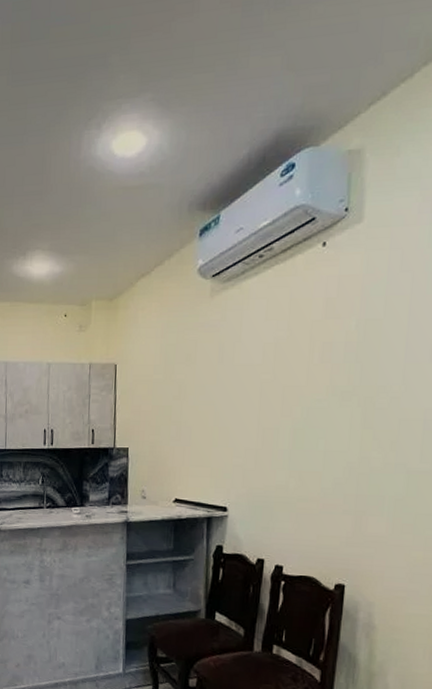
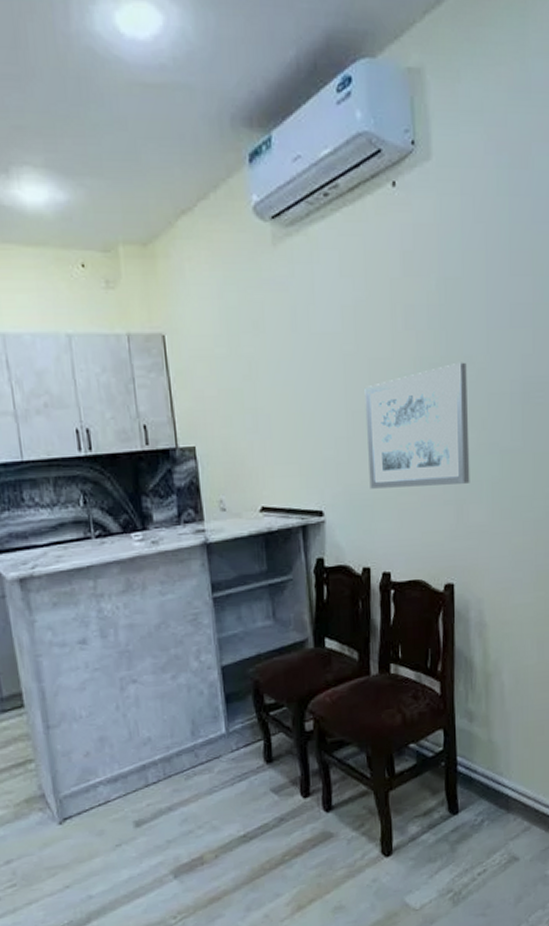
wall art: none [272,391,380,497] -> present [364,362,470,489]

